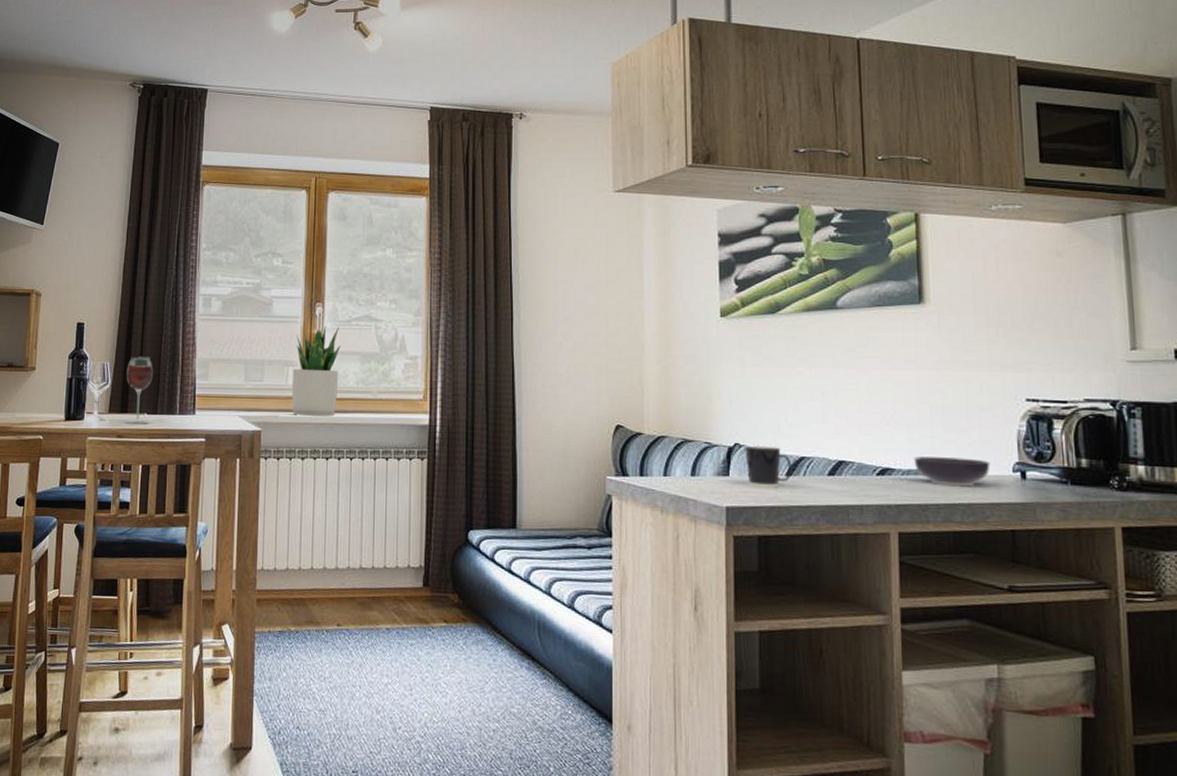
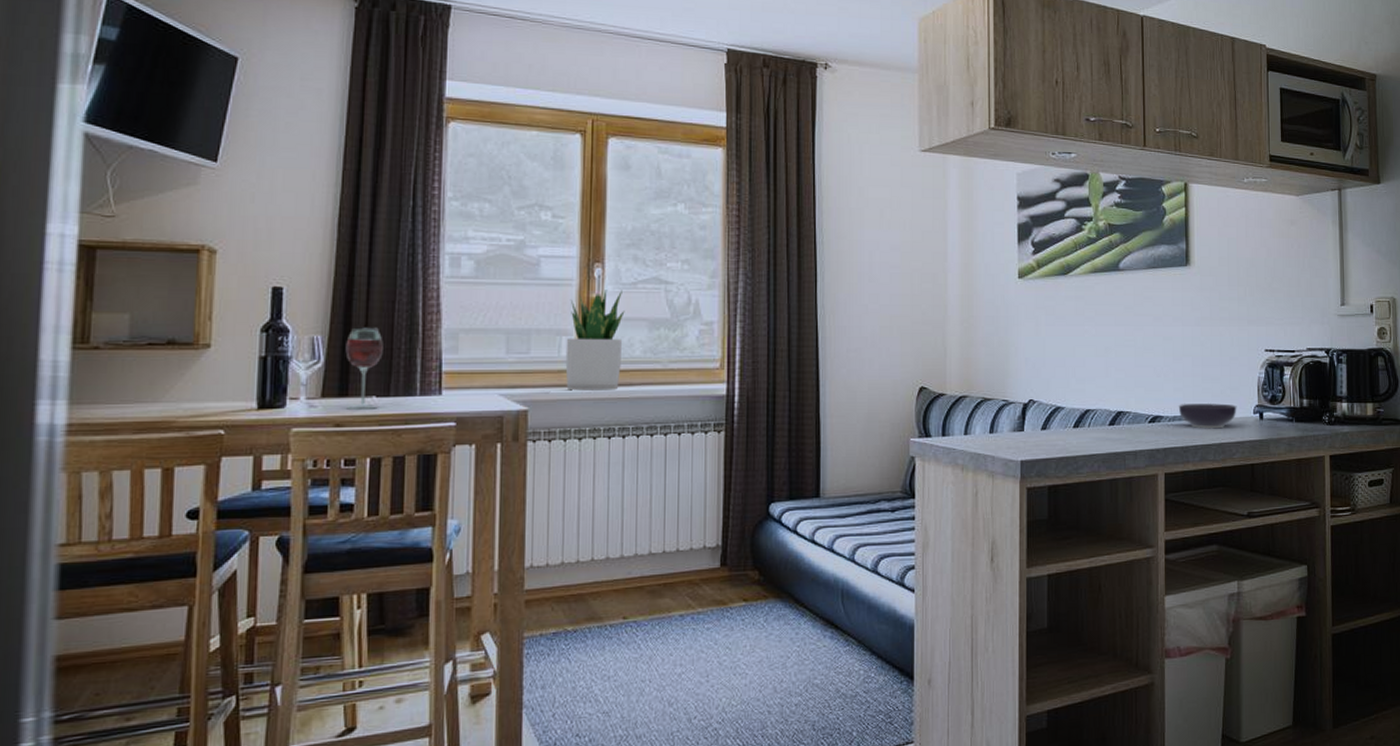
mug: present [745,445,792,488] -> none [1038,400,1078,440]

